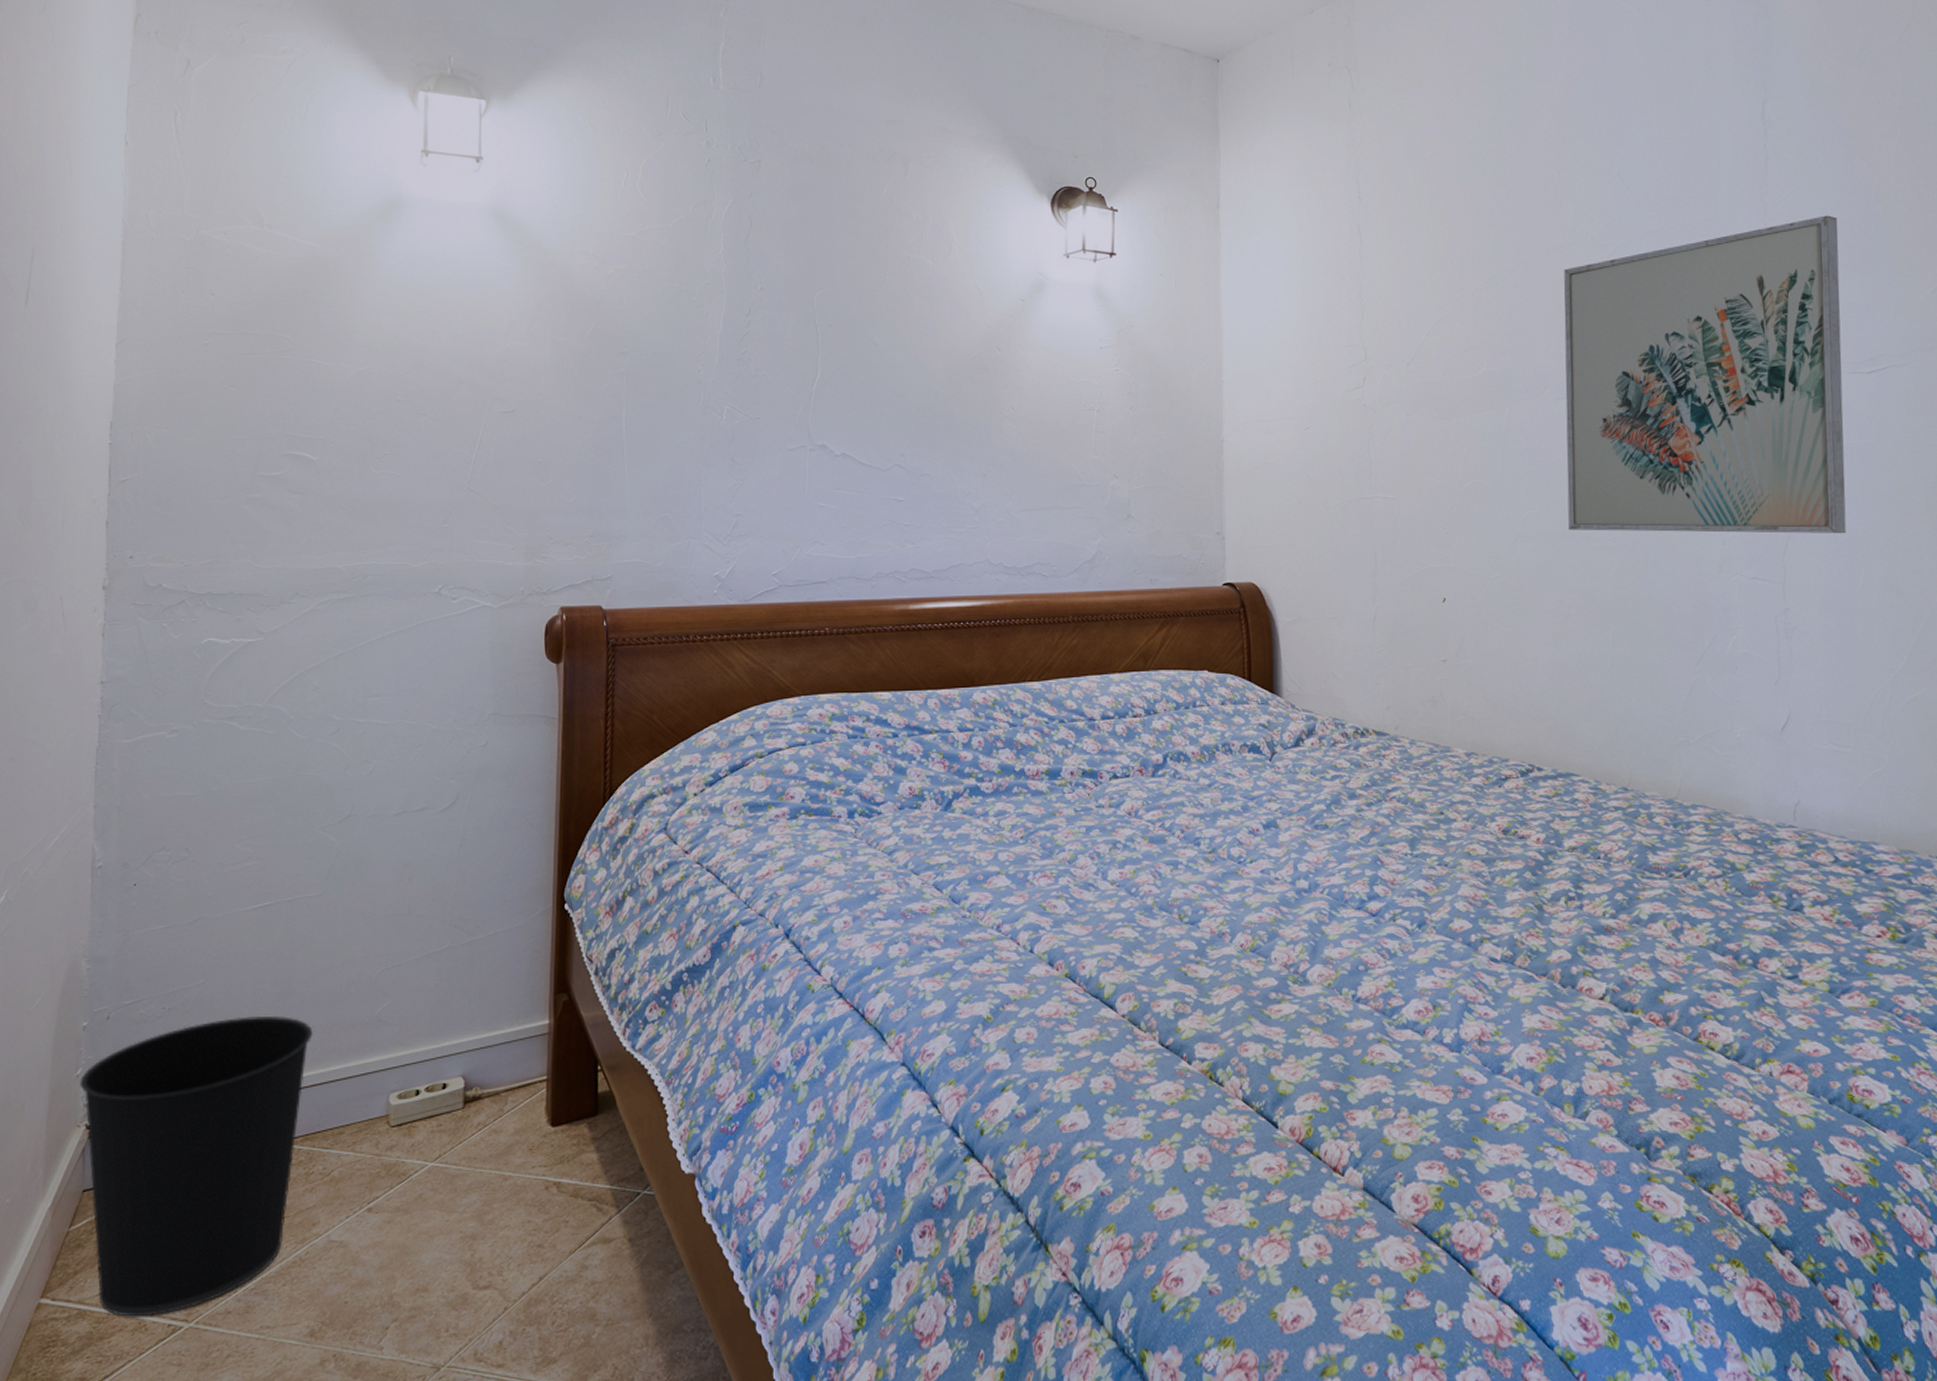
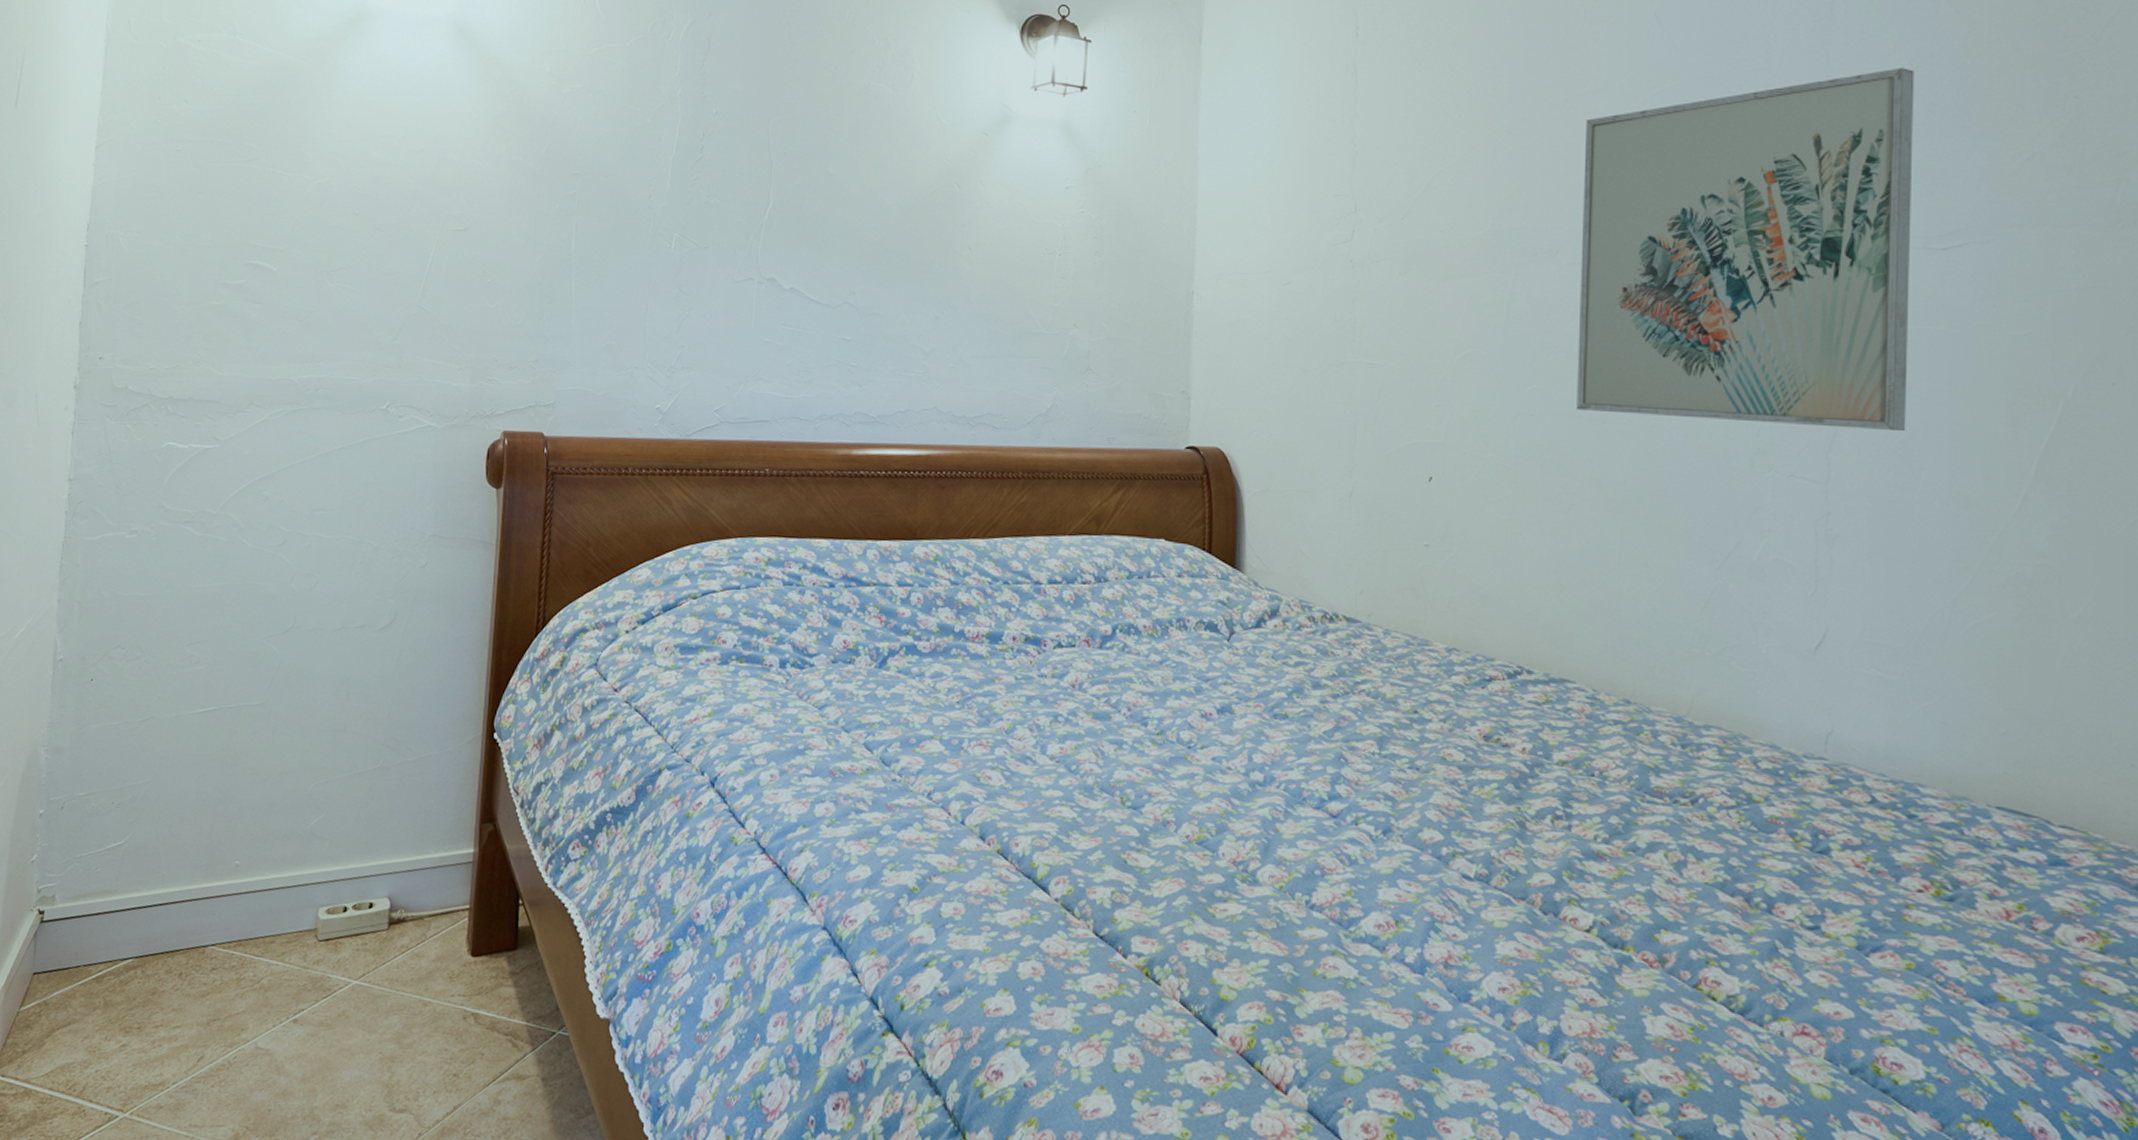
wastebasket: present [80,1015,313,1317] -> none [34,818,250,1103]

